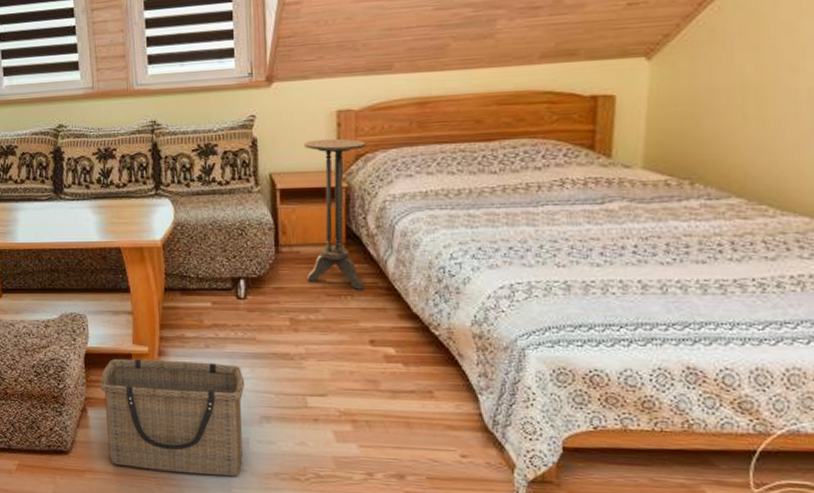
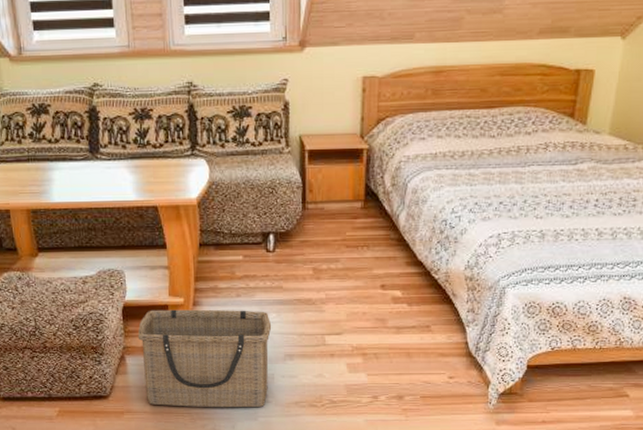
side table: present [304,138,367,290] -> none [329,103,387,241]

